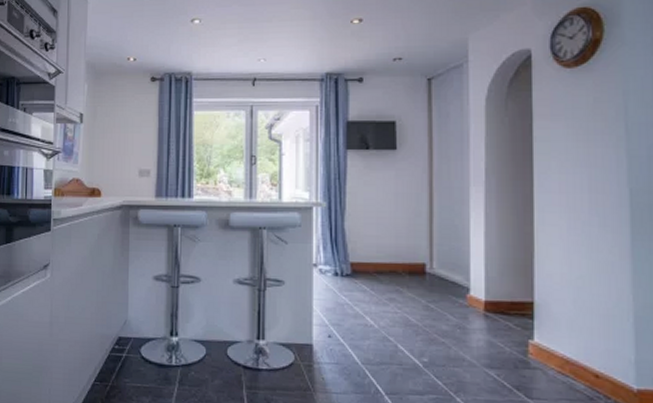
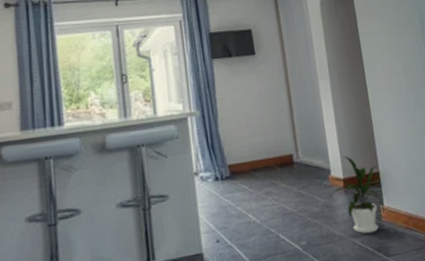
house plant: none [455,276,534,369] -> present [320,156,385,234]

